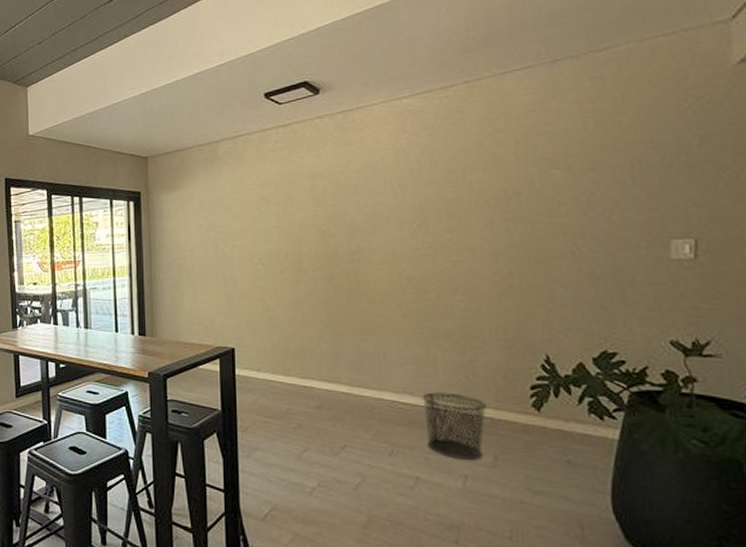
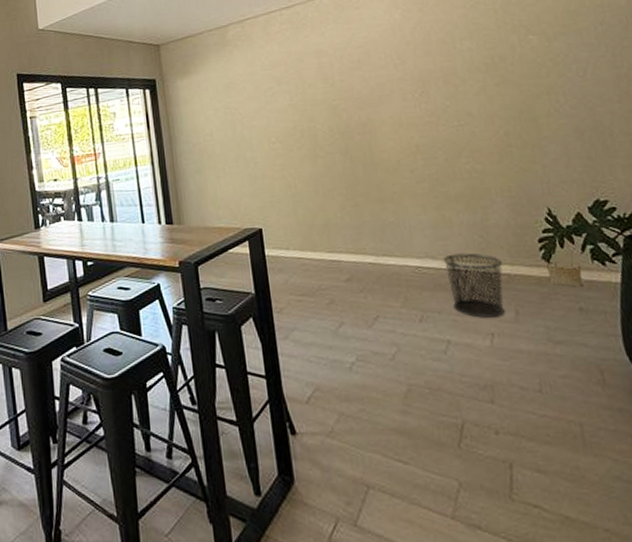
basket: none [536,391,575,439] -> present [546,241,582,287]

